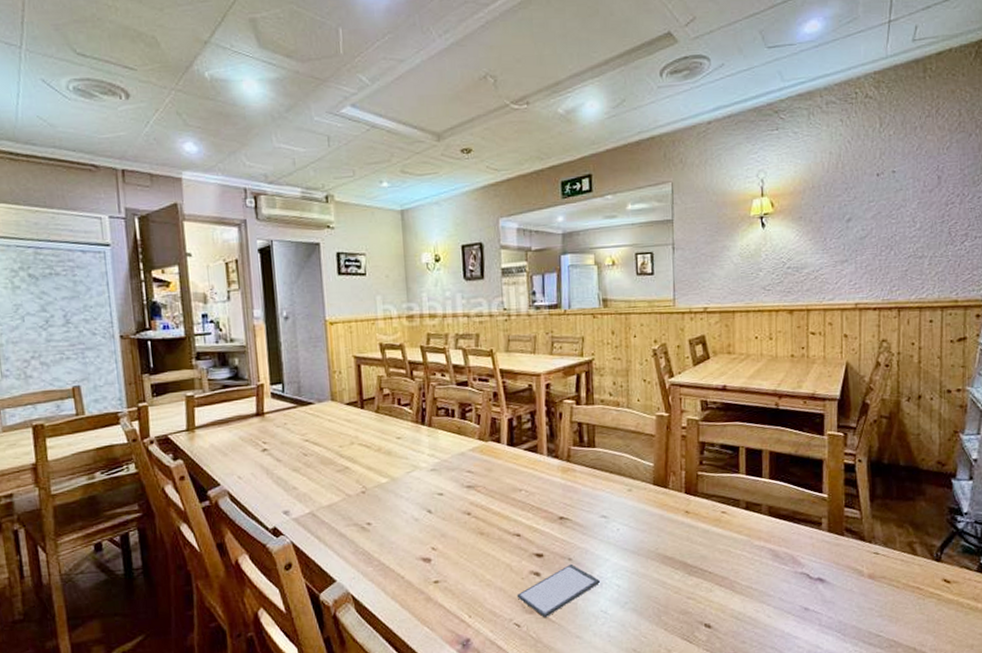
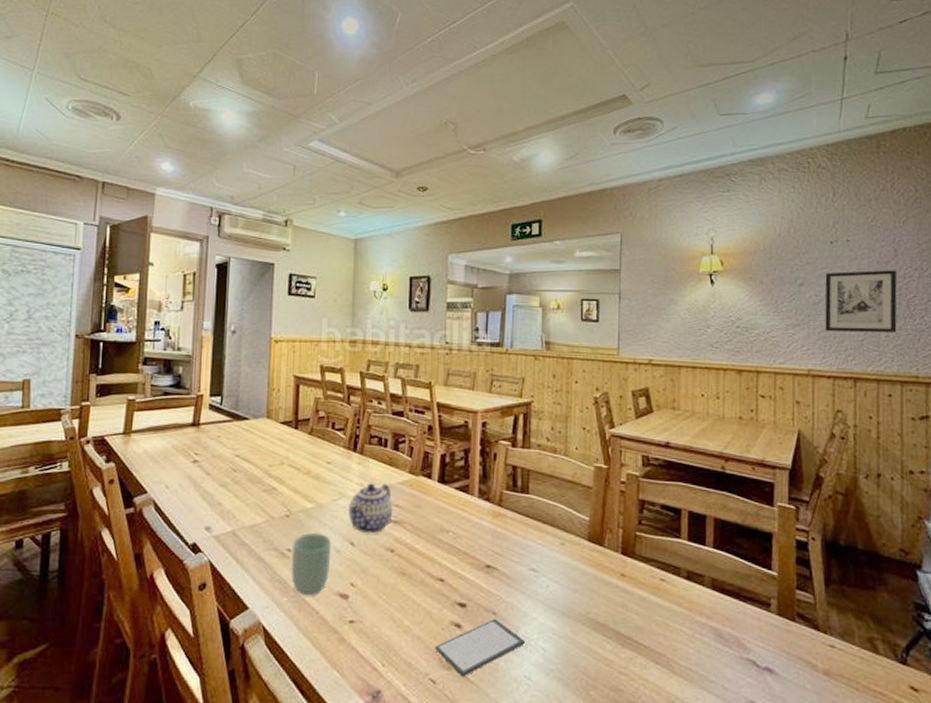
cup: none [372,505,411,564] -> present [291,533,331,596]
teapot: none [423,452,466,501] -> present [349,483,393,534]
wall art: none [871,198,940,265] -> present [824,270,897,334]

